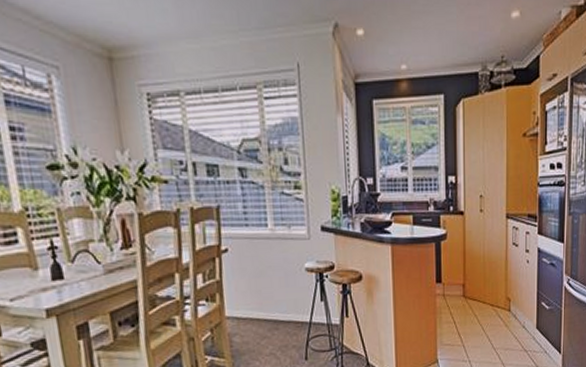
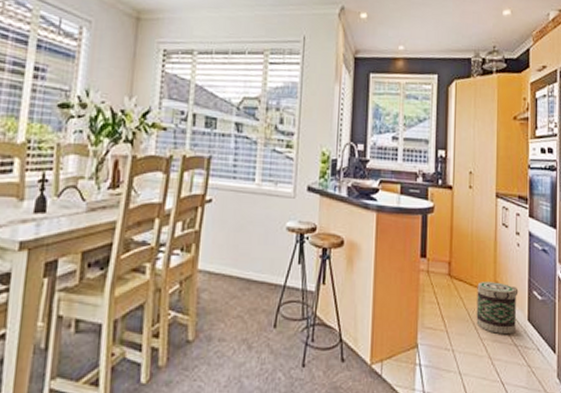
basket: none [490,297,528,343] -> present [476,282,519,334]

